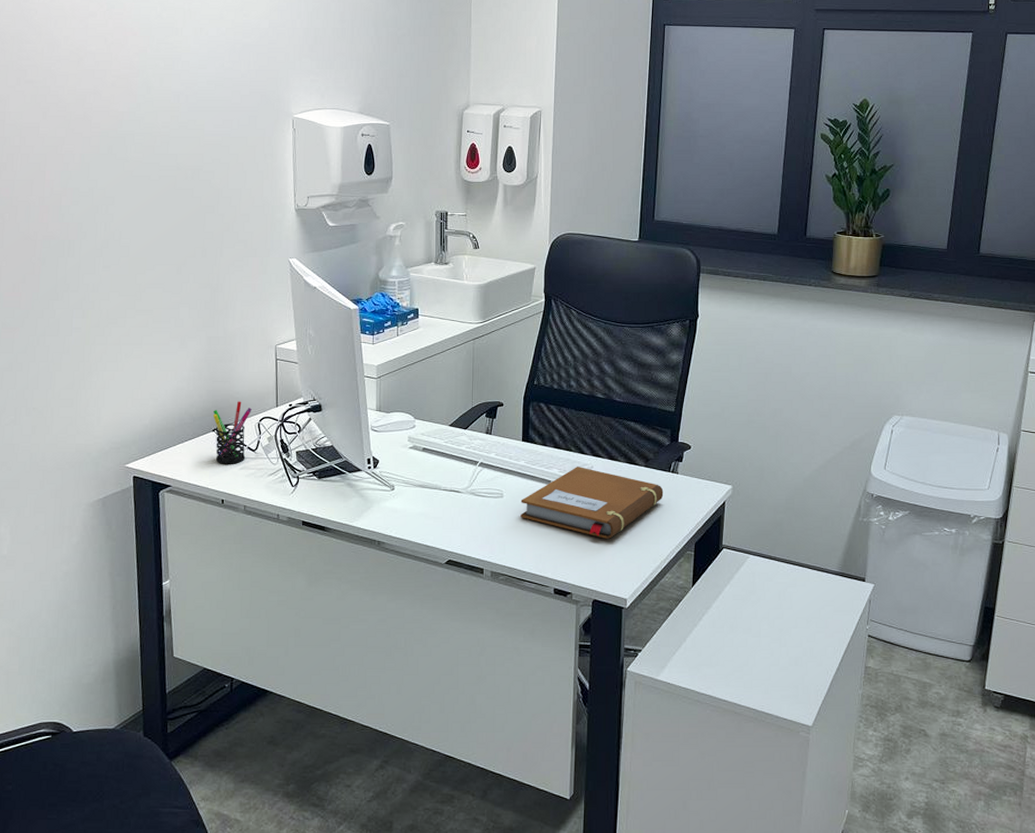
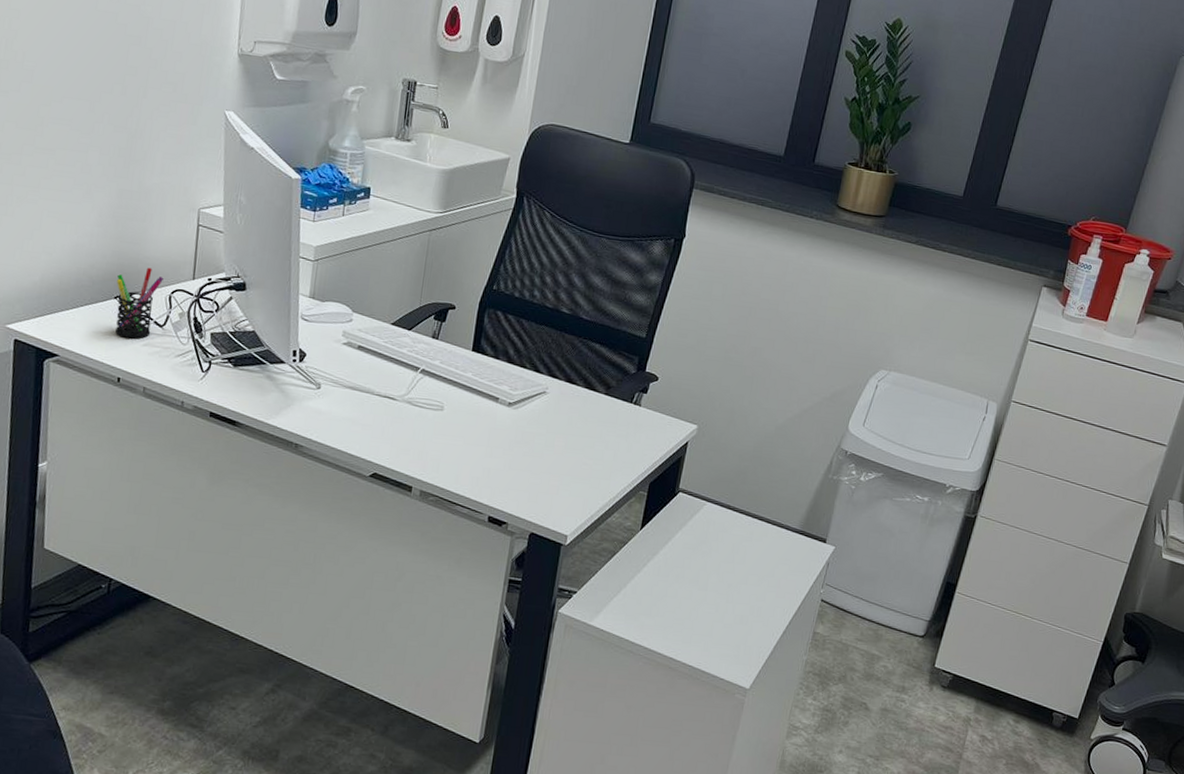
notebook: present [520,467,664,539] -> none [460,386,623,469]

